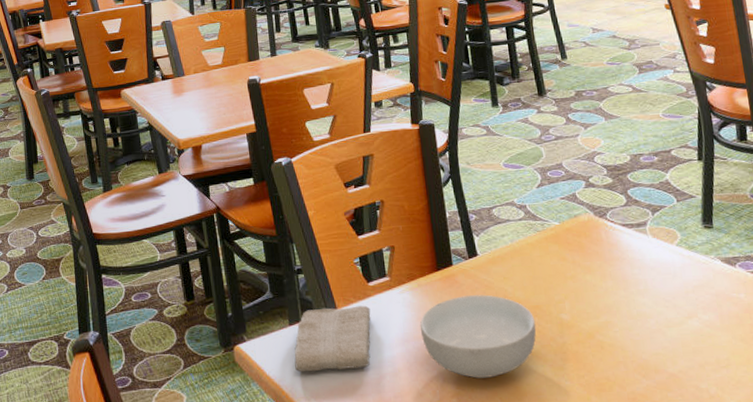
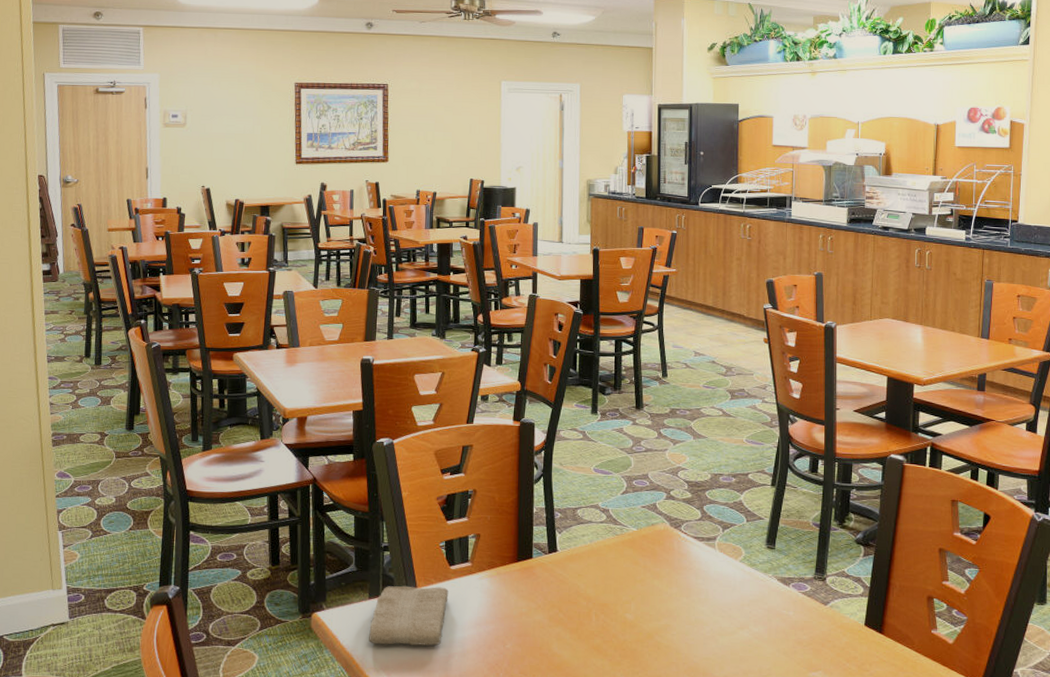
cereal bowl: present [420,294,537,378] -> none [493,587,602,666]

